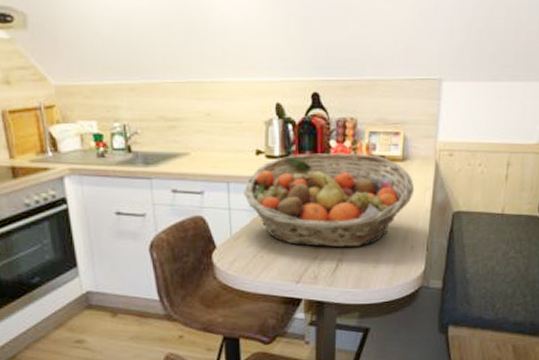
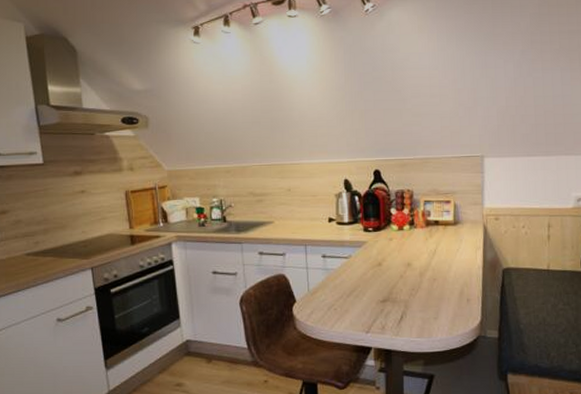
fruit basket: present [243,153,415,248] -> none [319,219,467,301]

